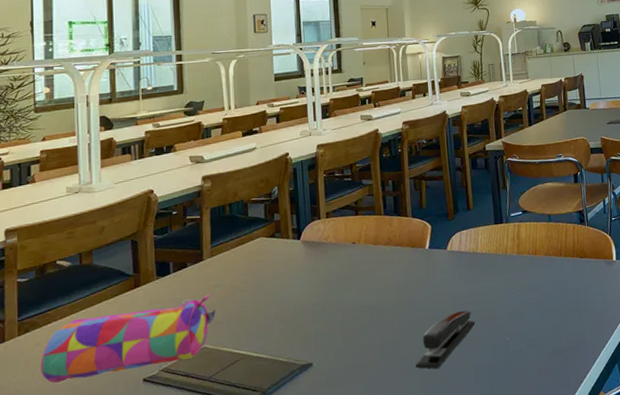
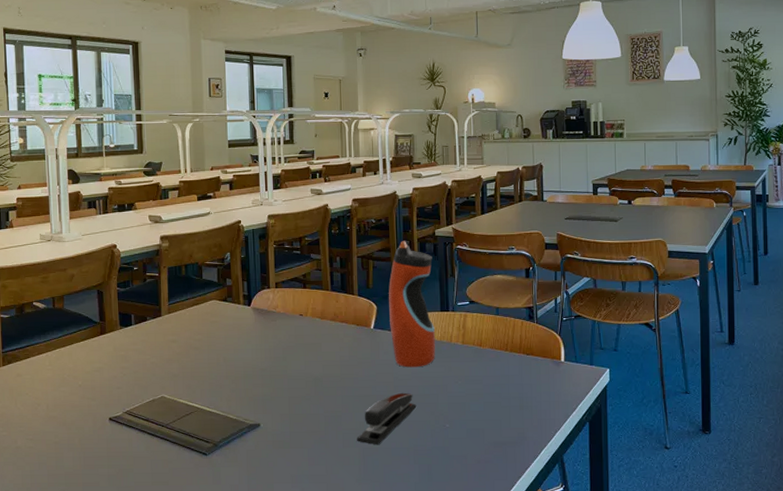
pencil case: present [40,294,216,383] -> none [22,348,173,411]
water bottle: none [442,157,492,285] -> present [389,240,436,368]

